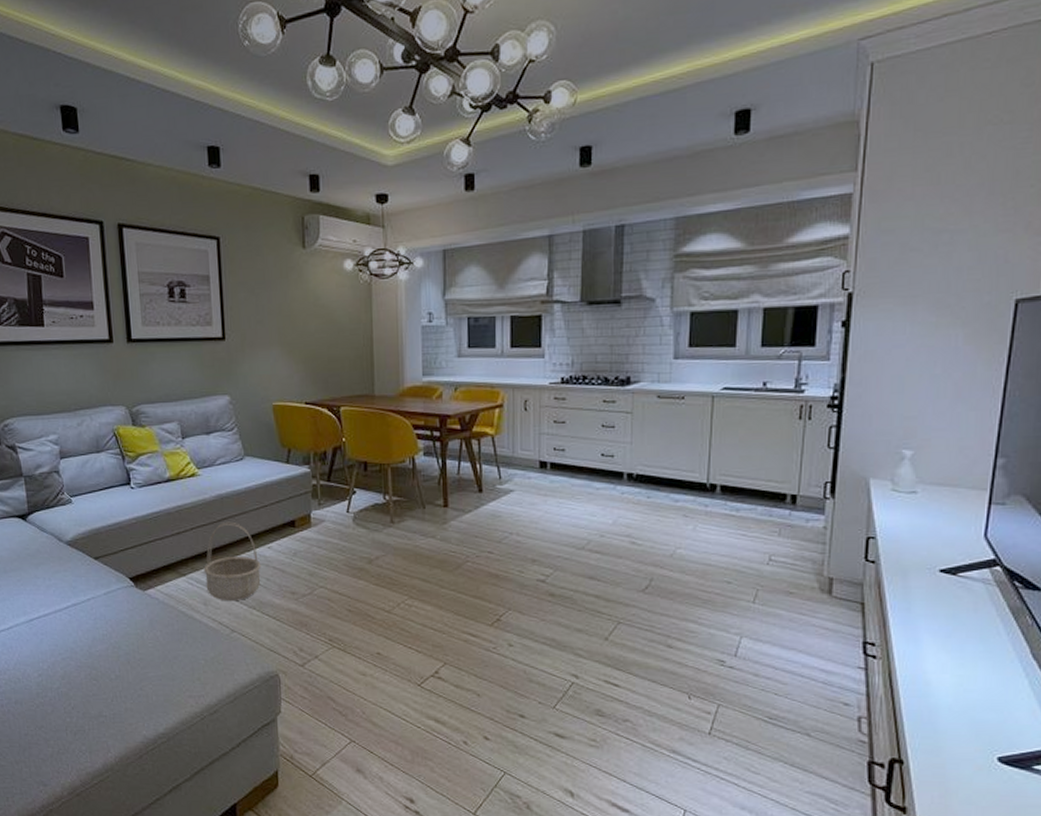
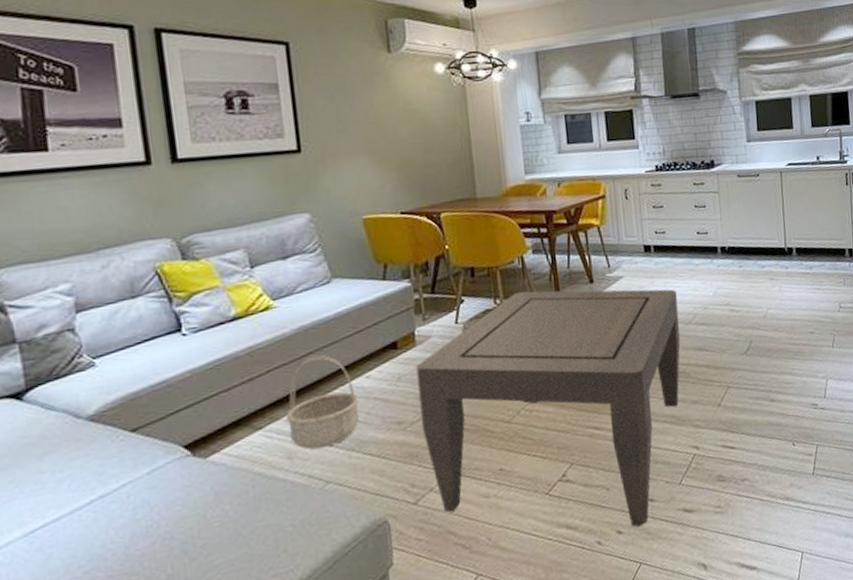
coffee table: none [310,490,571,738] -> present [416,289,681,527]

